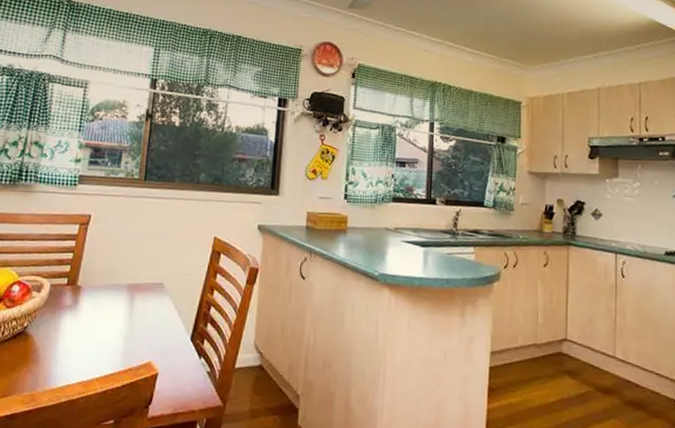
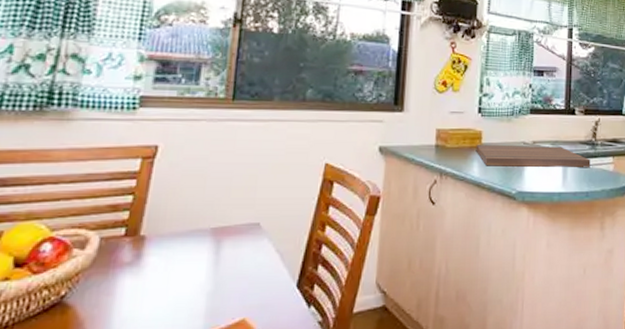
cutting board: none [342,228,451,256] -> present [476,145,591,167]

